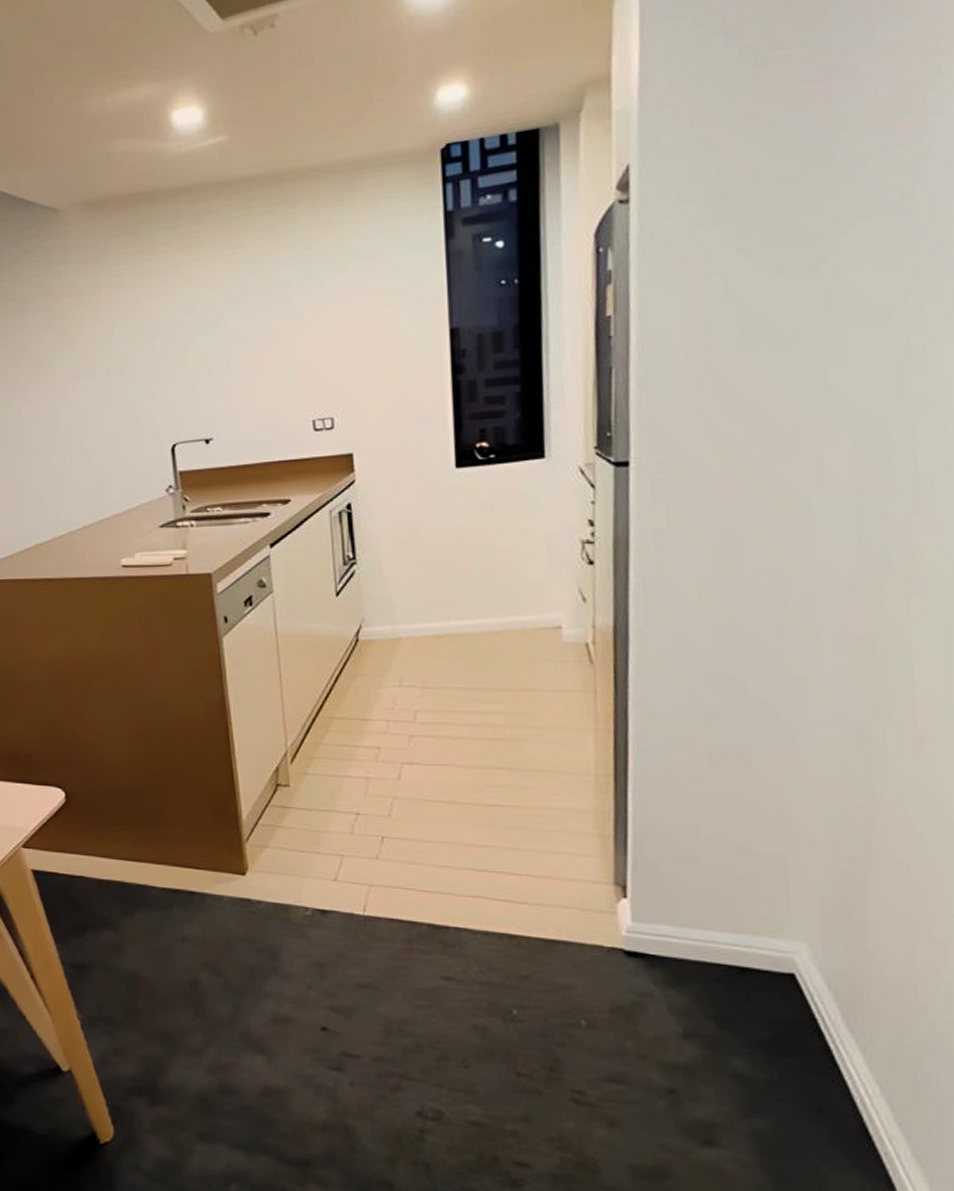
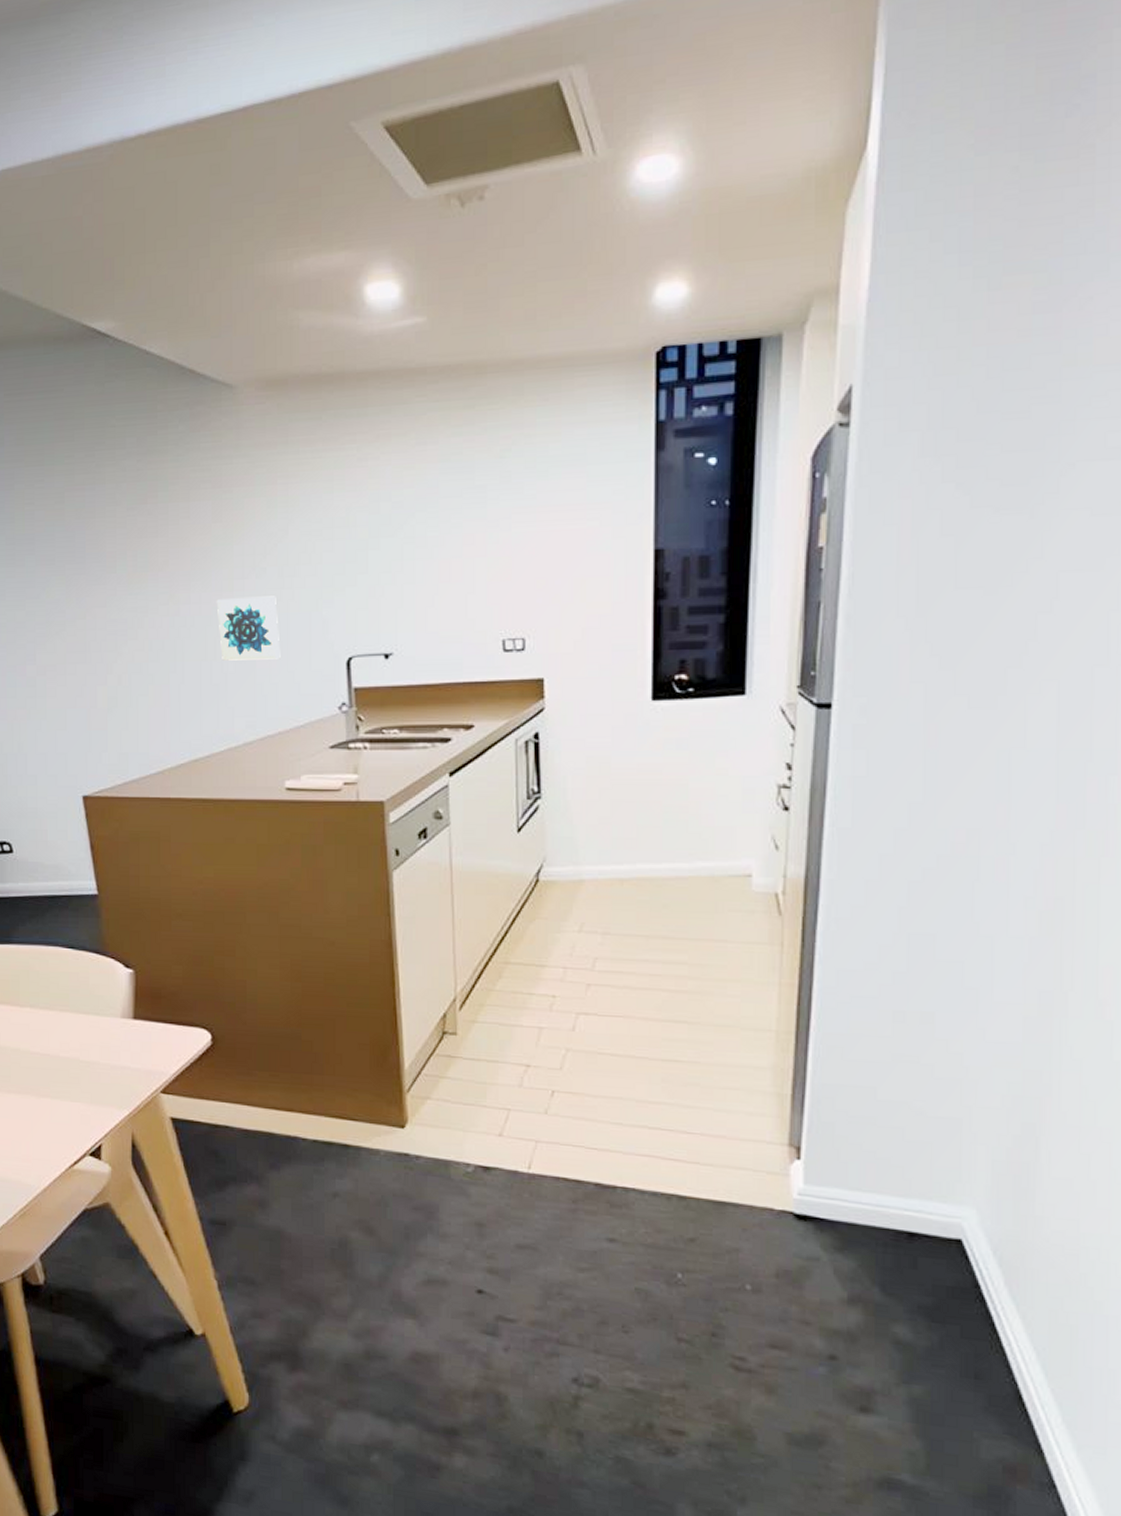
wall art: none [52,393,112,454] -> present [216,596,281,661]

